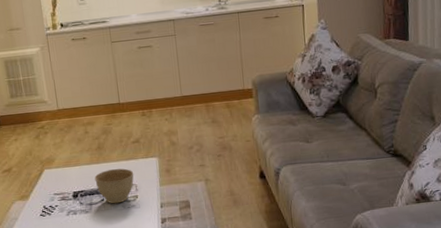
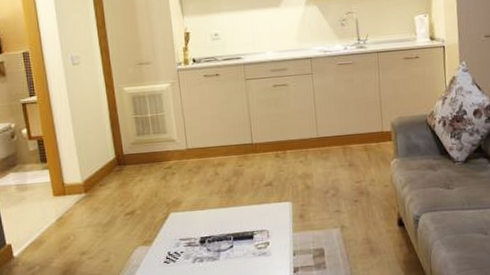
planter bowl: present [94,168,134,204] -> none [224,213,266,251]

